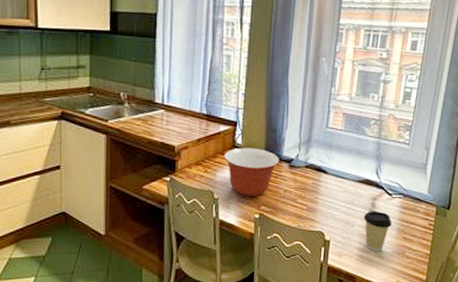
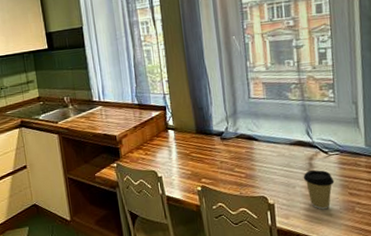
mixing bowl: present [223,147,279,196] -> none [159,127,211,172]

